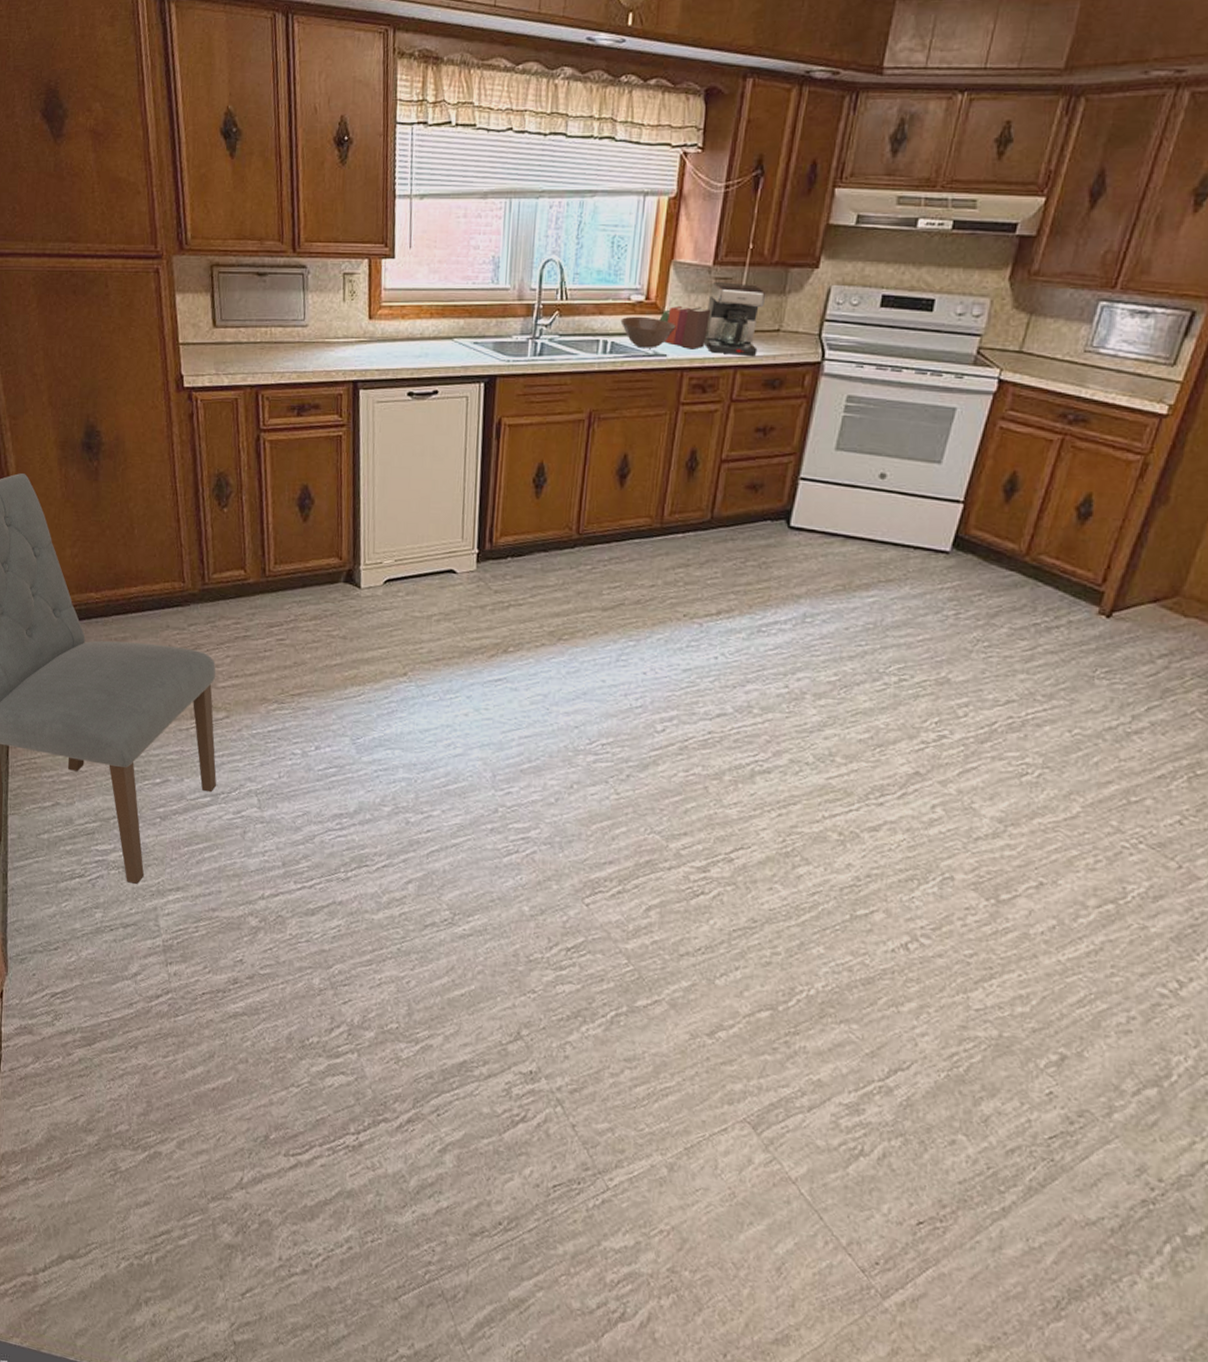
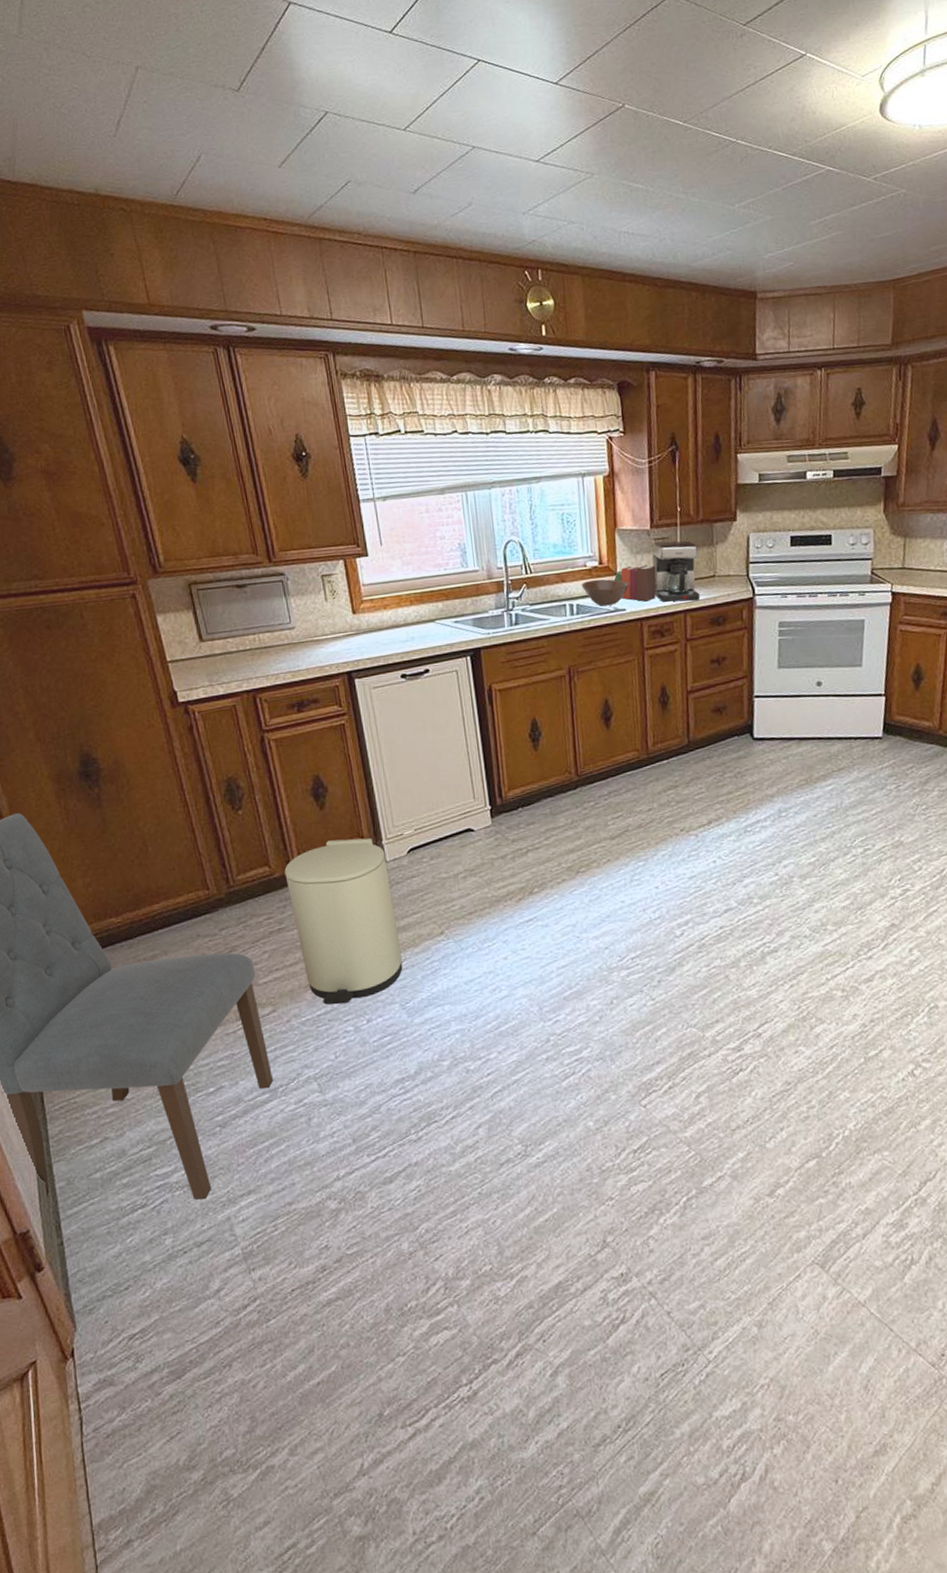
pedal bin: none [259,555,361,726] -> present [284,838,403,1005]

